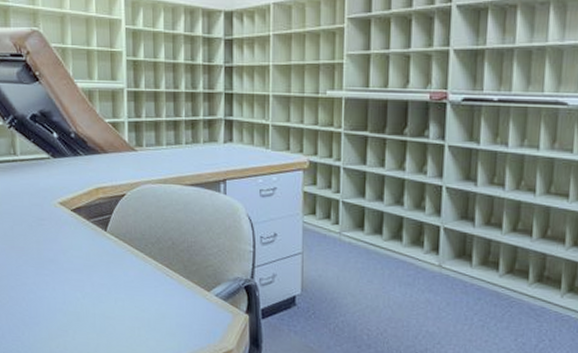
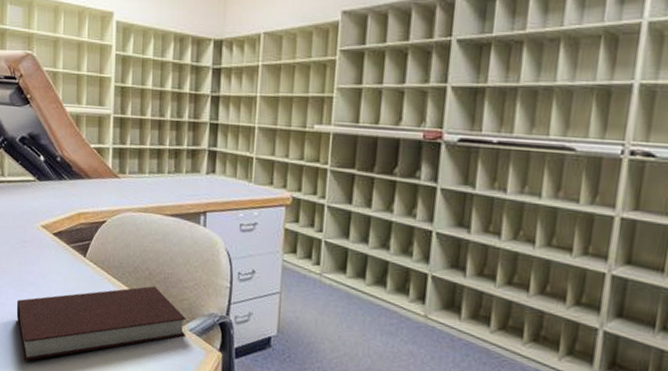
notebook: none [37,255,211,338] -> present [16,286,186,361]

